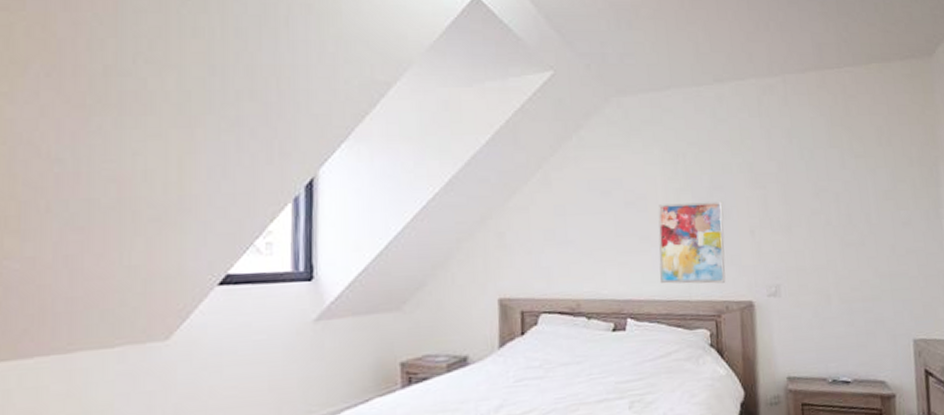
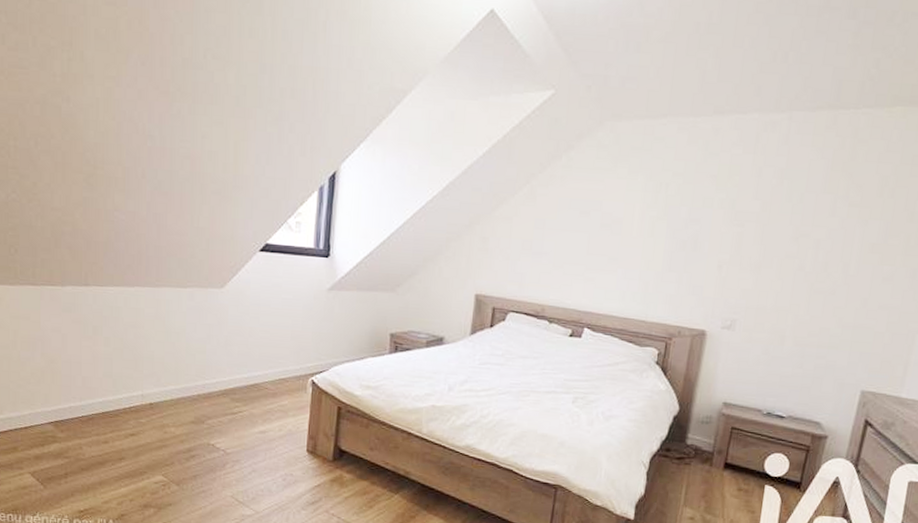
wall art: present [658,201,726,284] -> none [620,229,696,310]

